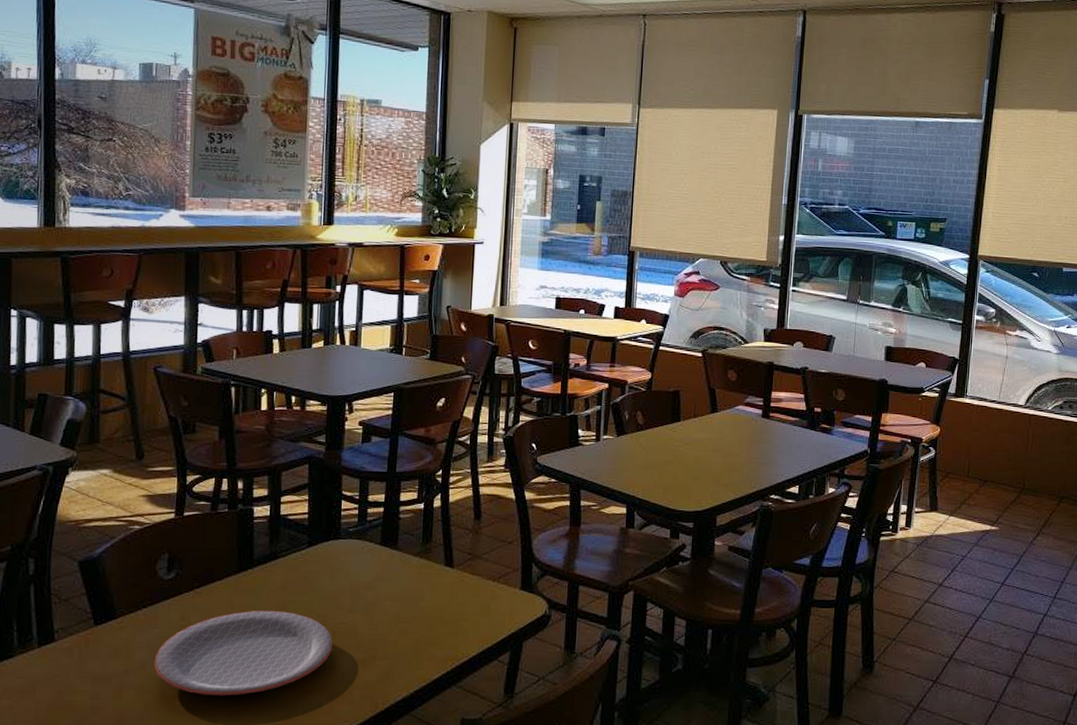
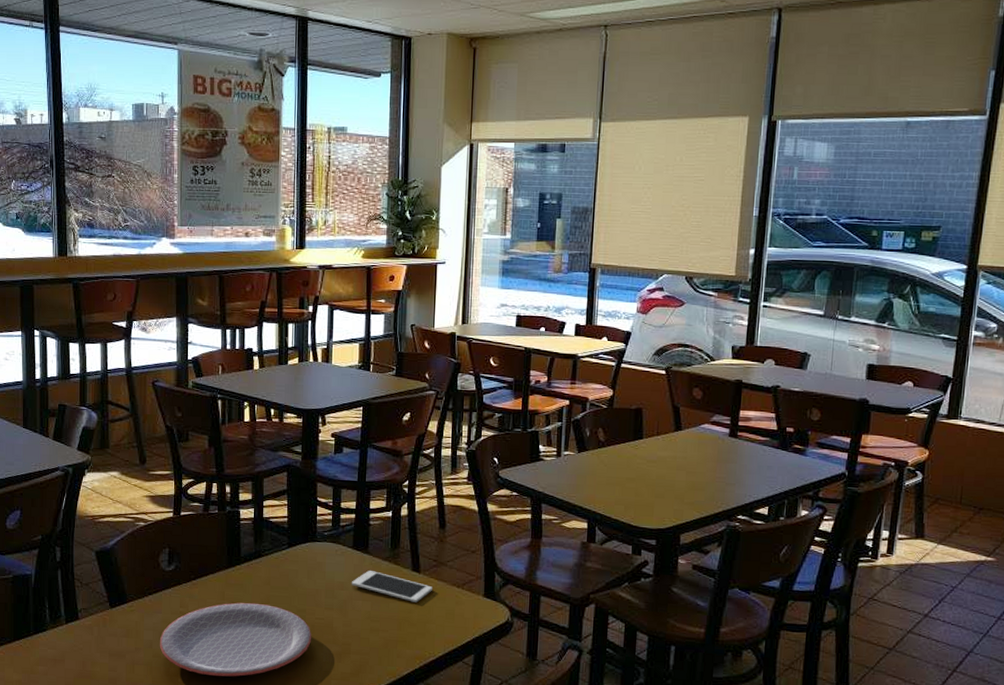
cell phone: none [379,568,466,600] -> present [352,571,432,603]

